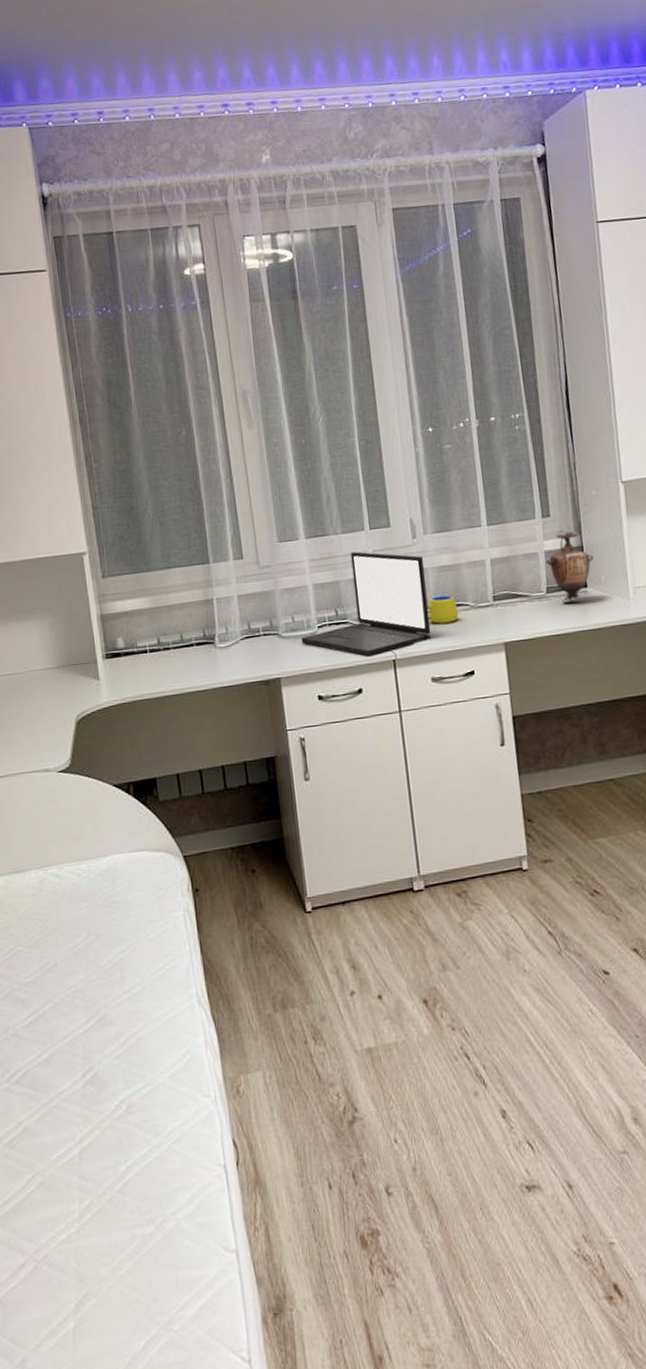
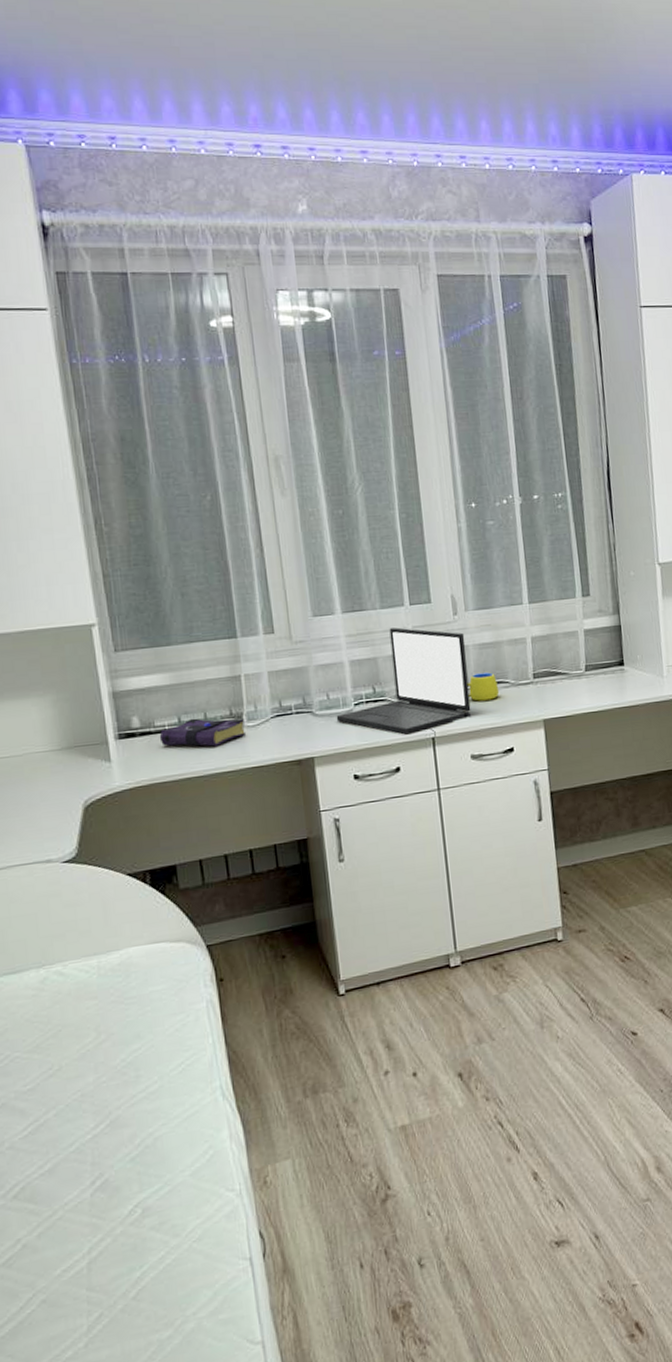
book: none [141,639,217,667] -> present [159,718,245,747]
vase: present [545,531,593,602] -> none [584,611,630,680]

